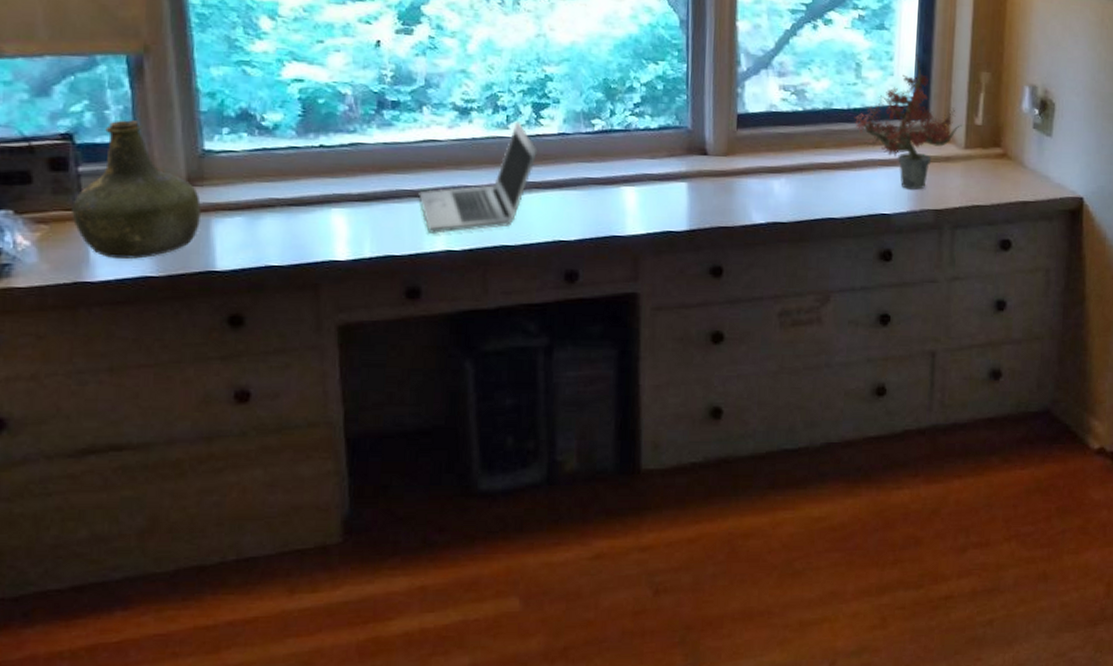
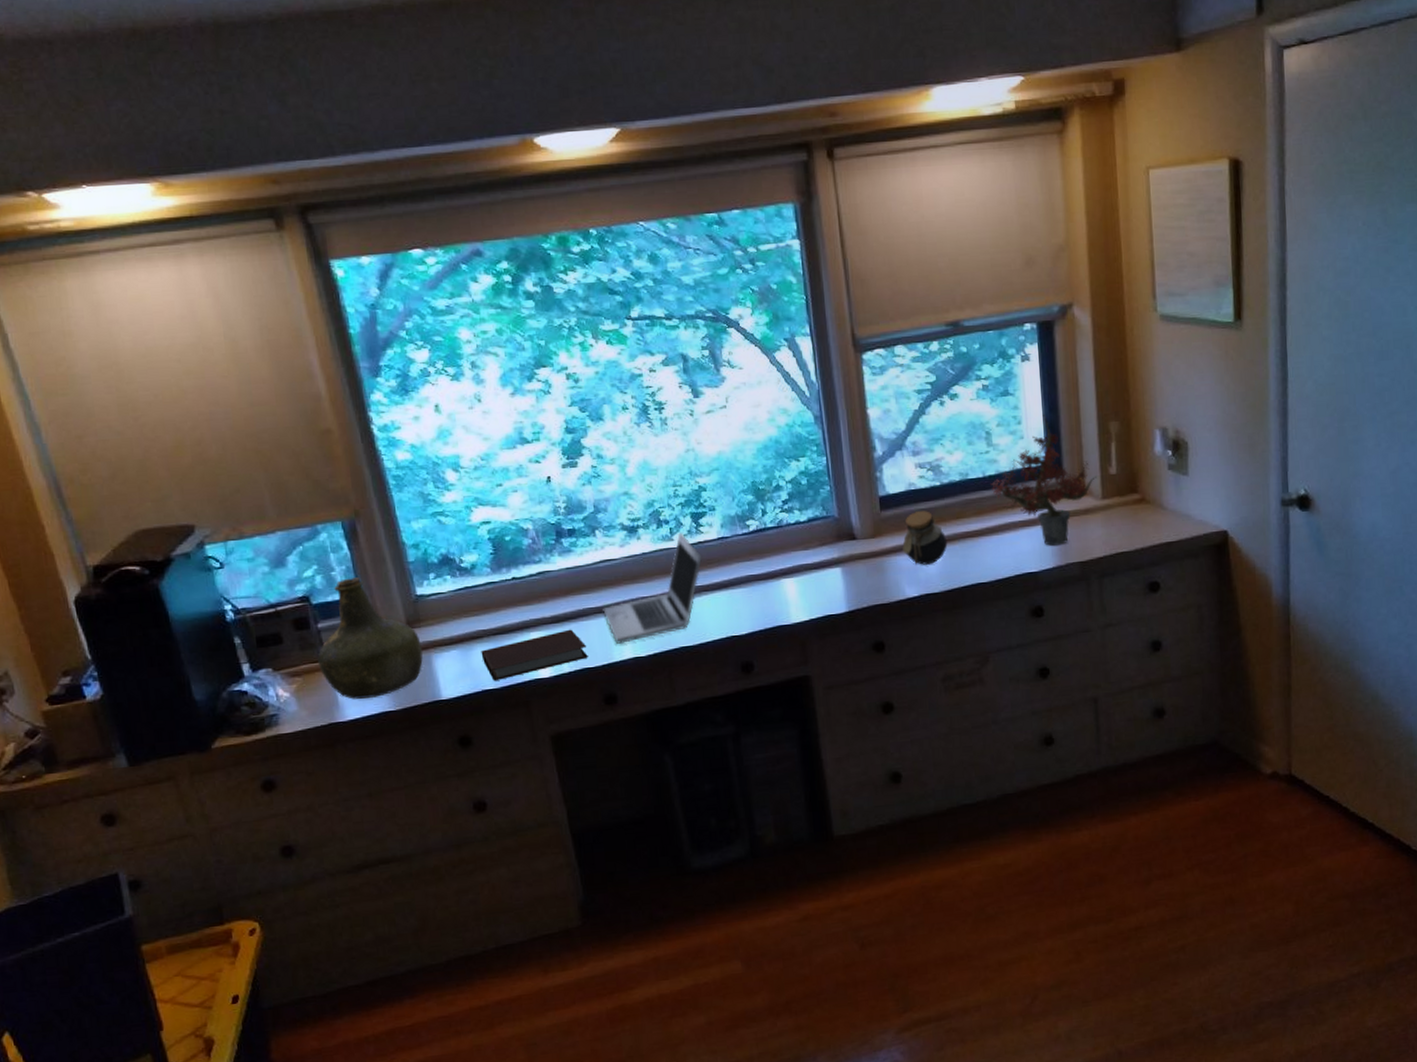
notebook: none [270,210,394,257] -> present [481,629,588,681]
jar: none [755,135,803,192] -> present [902,511,948,565]

